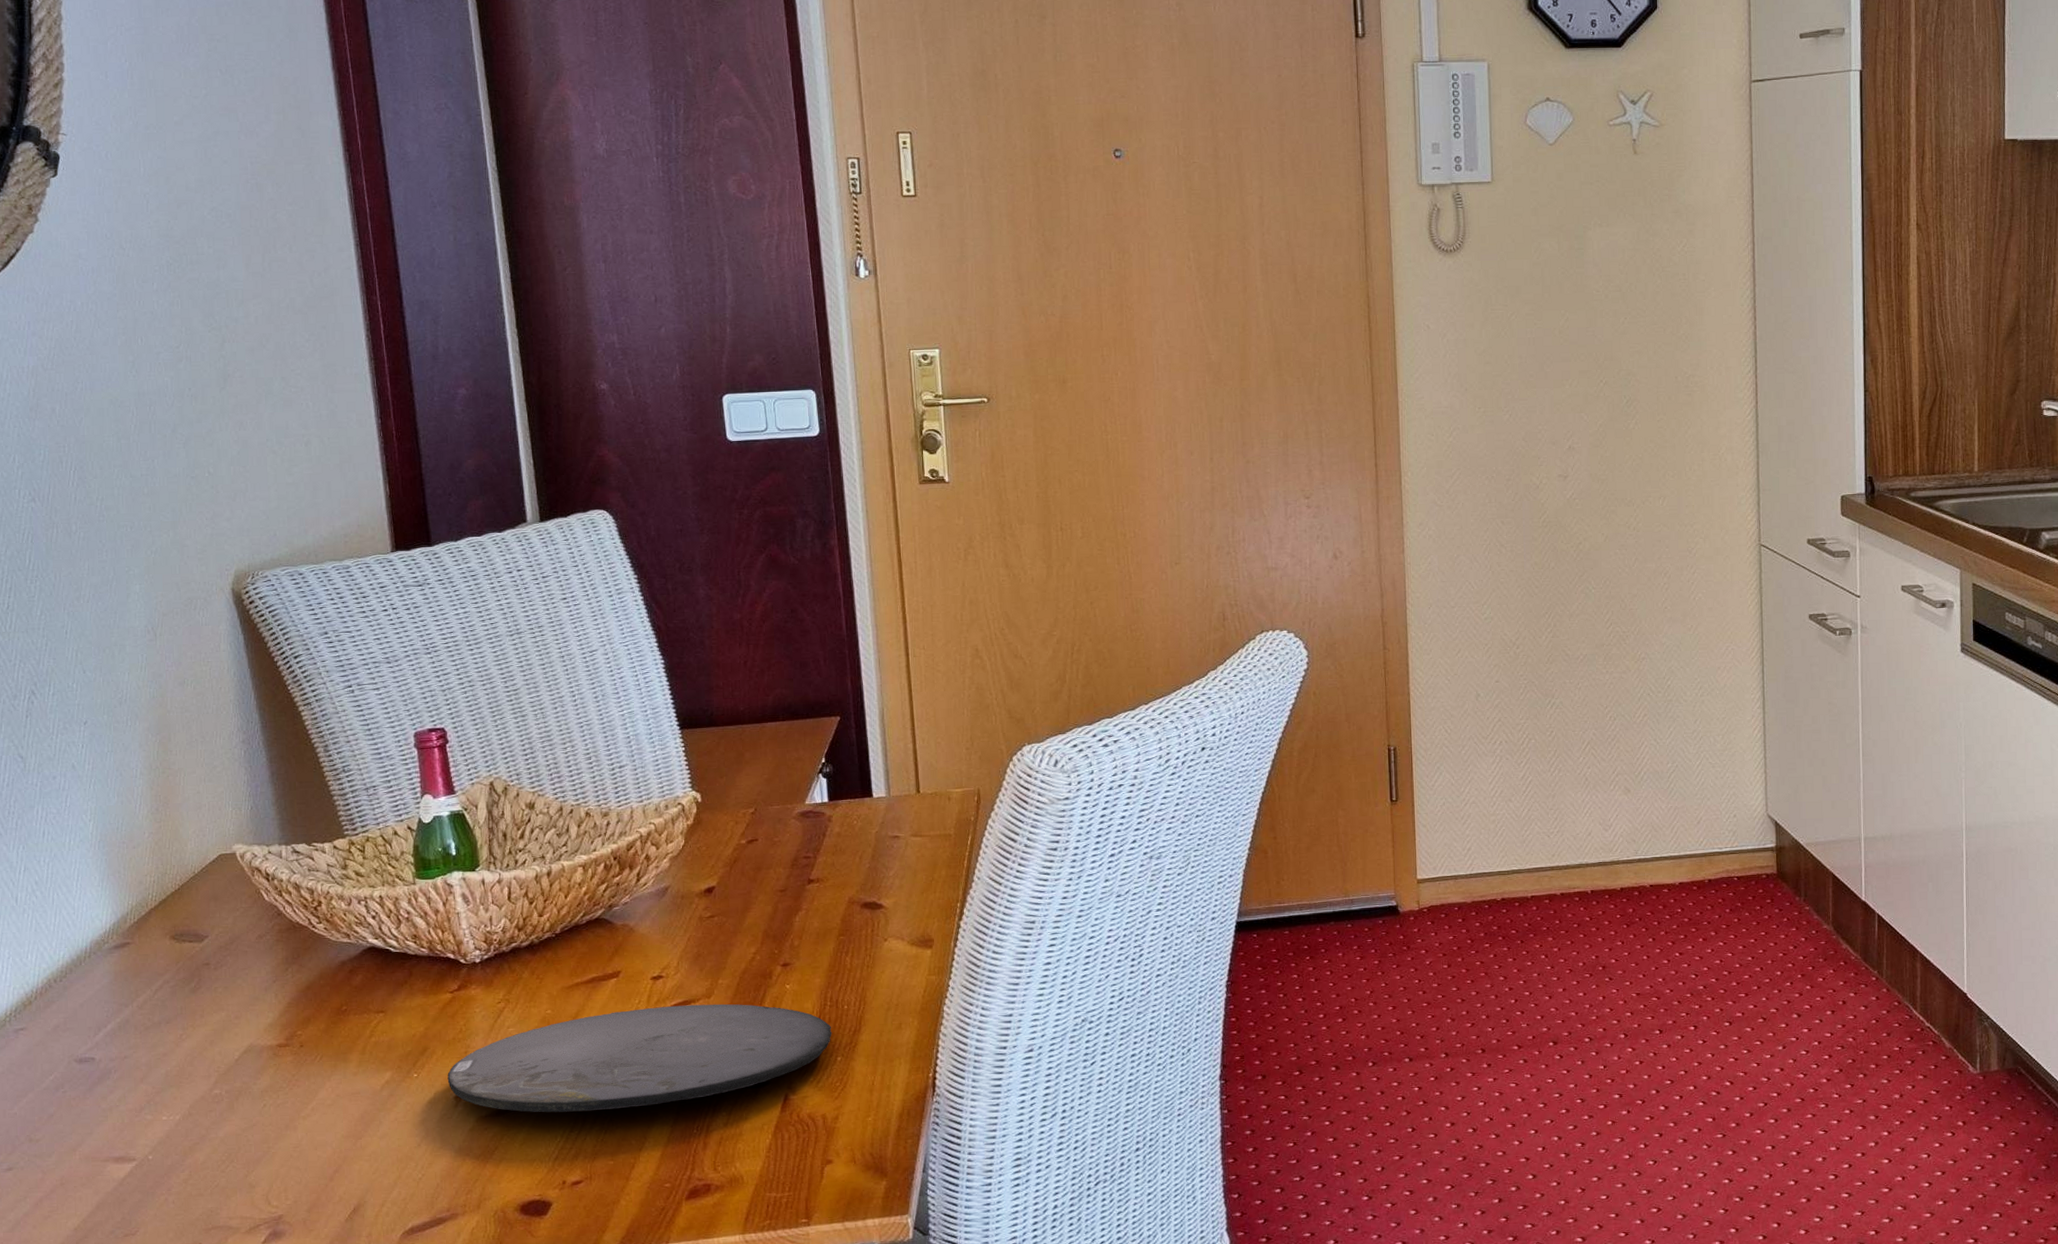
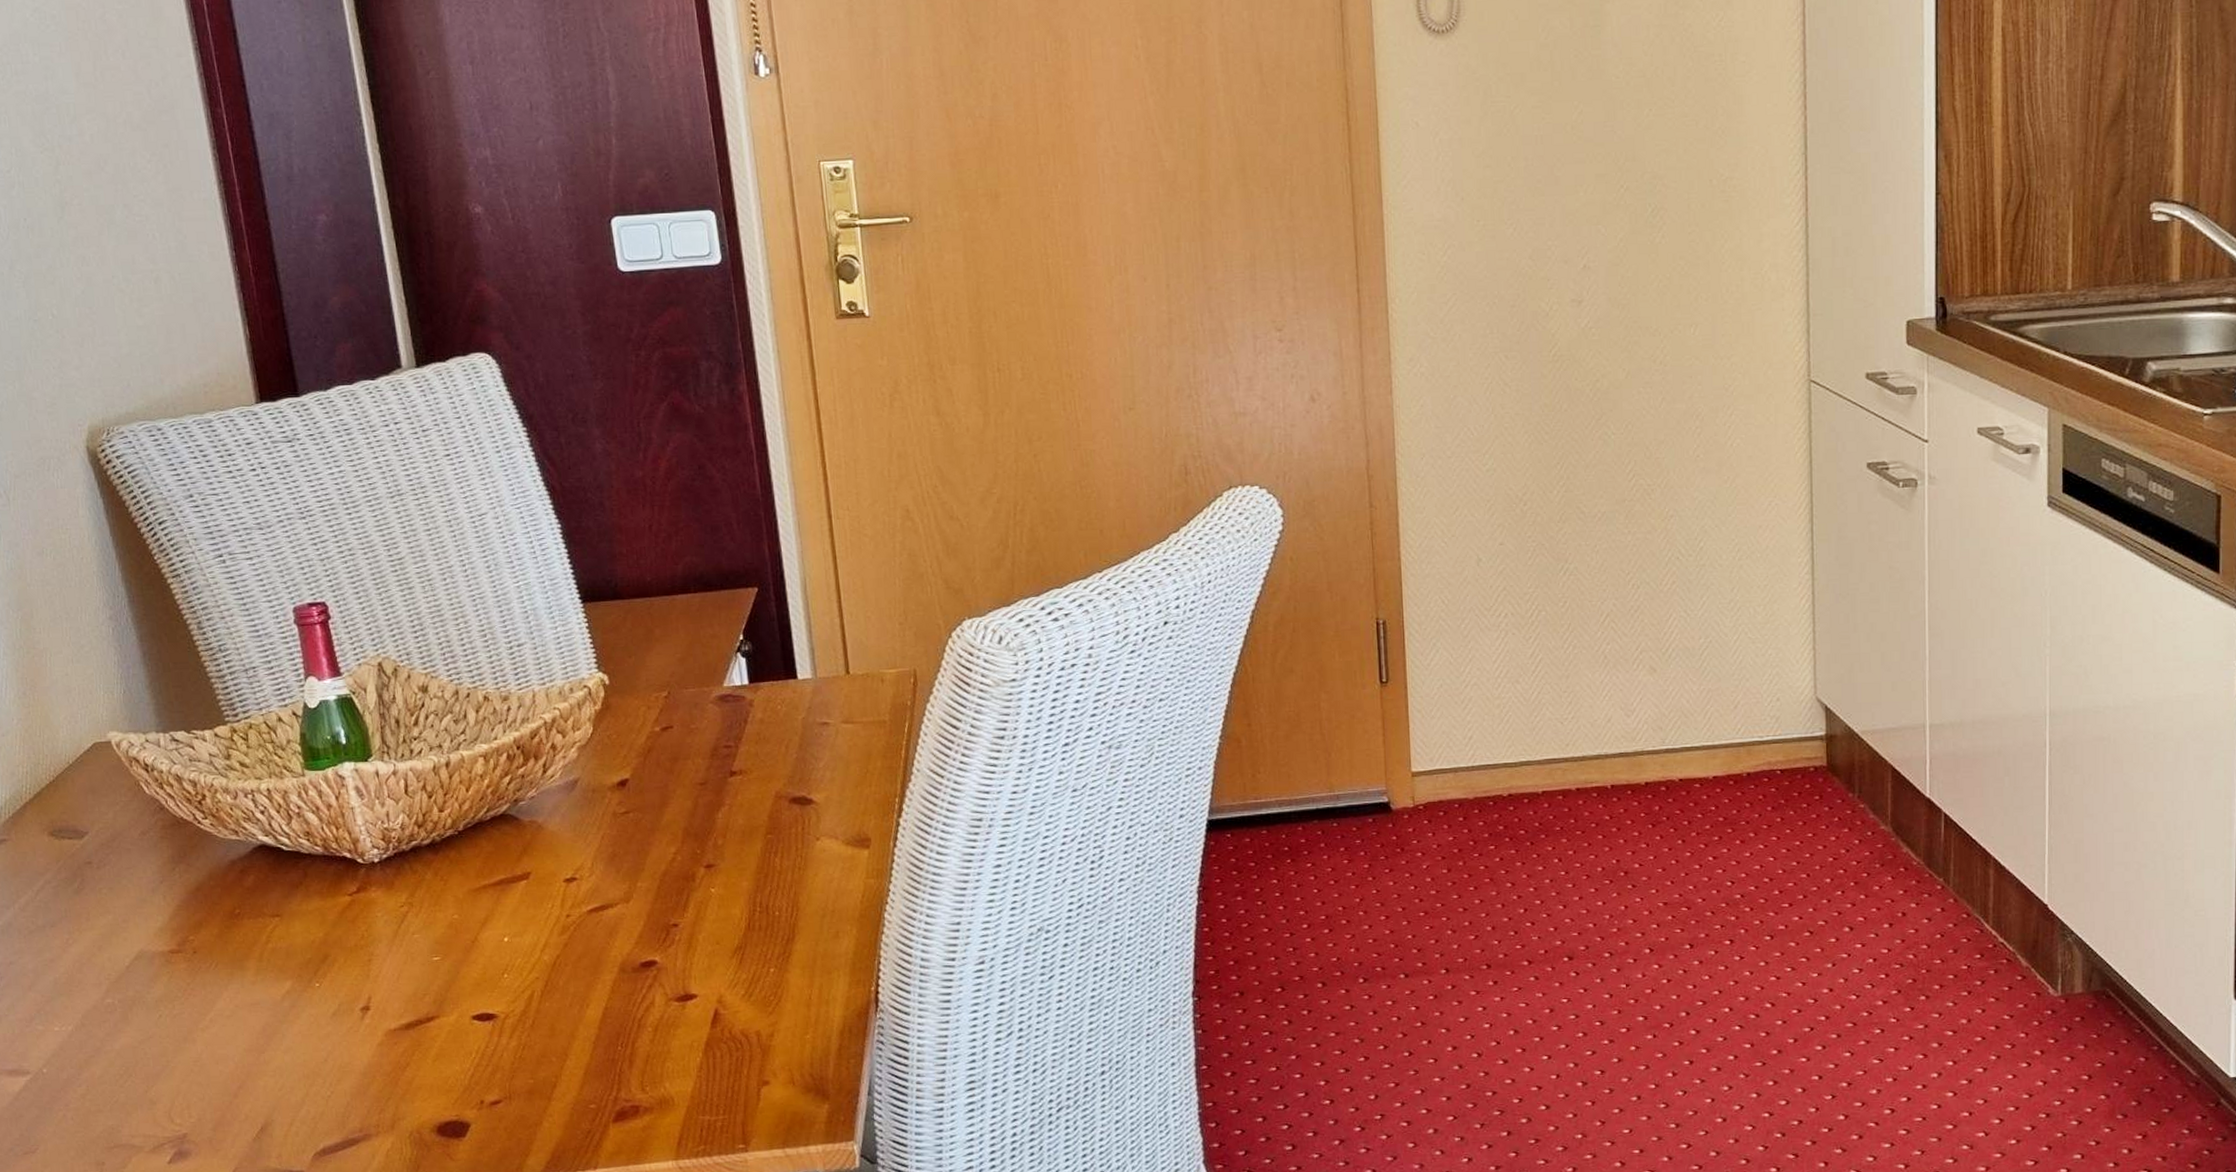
plate: present [447,1003,832,1113] -> none [351,909,763,1027]

